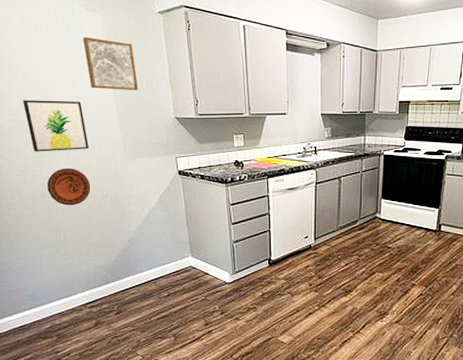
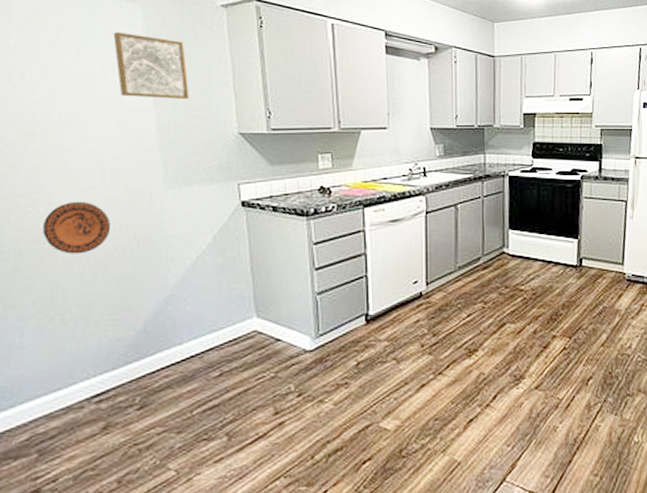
wall art: present [22,100,89,152] -> none [15,110,113,181]

